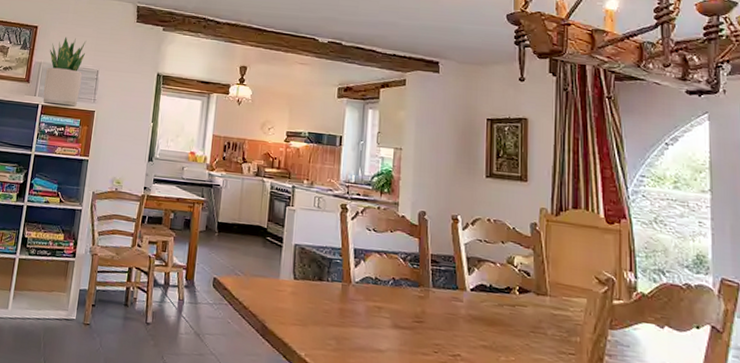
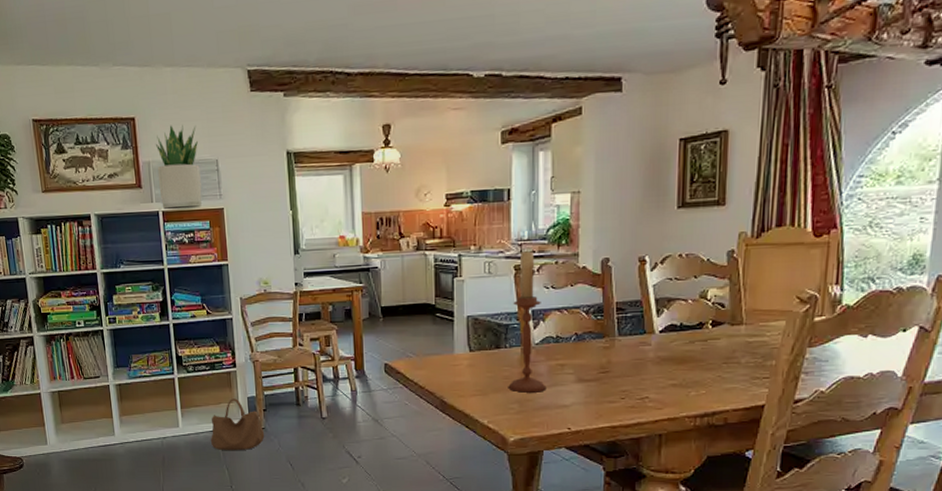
handbag: none [34,288,89,345] -> present [210,398,265,451]
candlestick: none [327,189,364,332] -> present [508,247,547,393]

